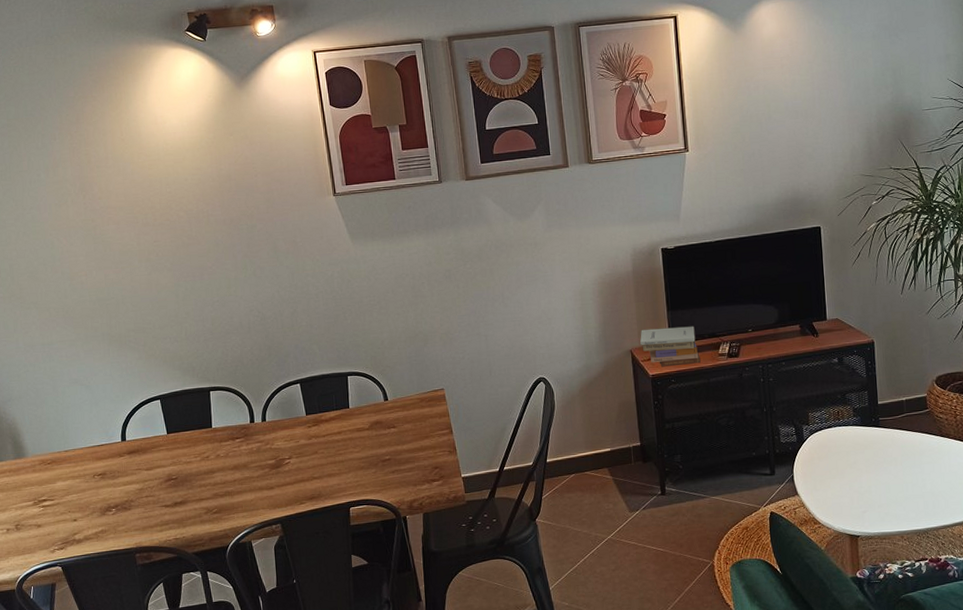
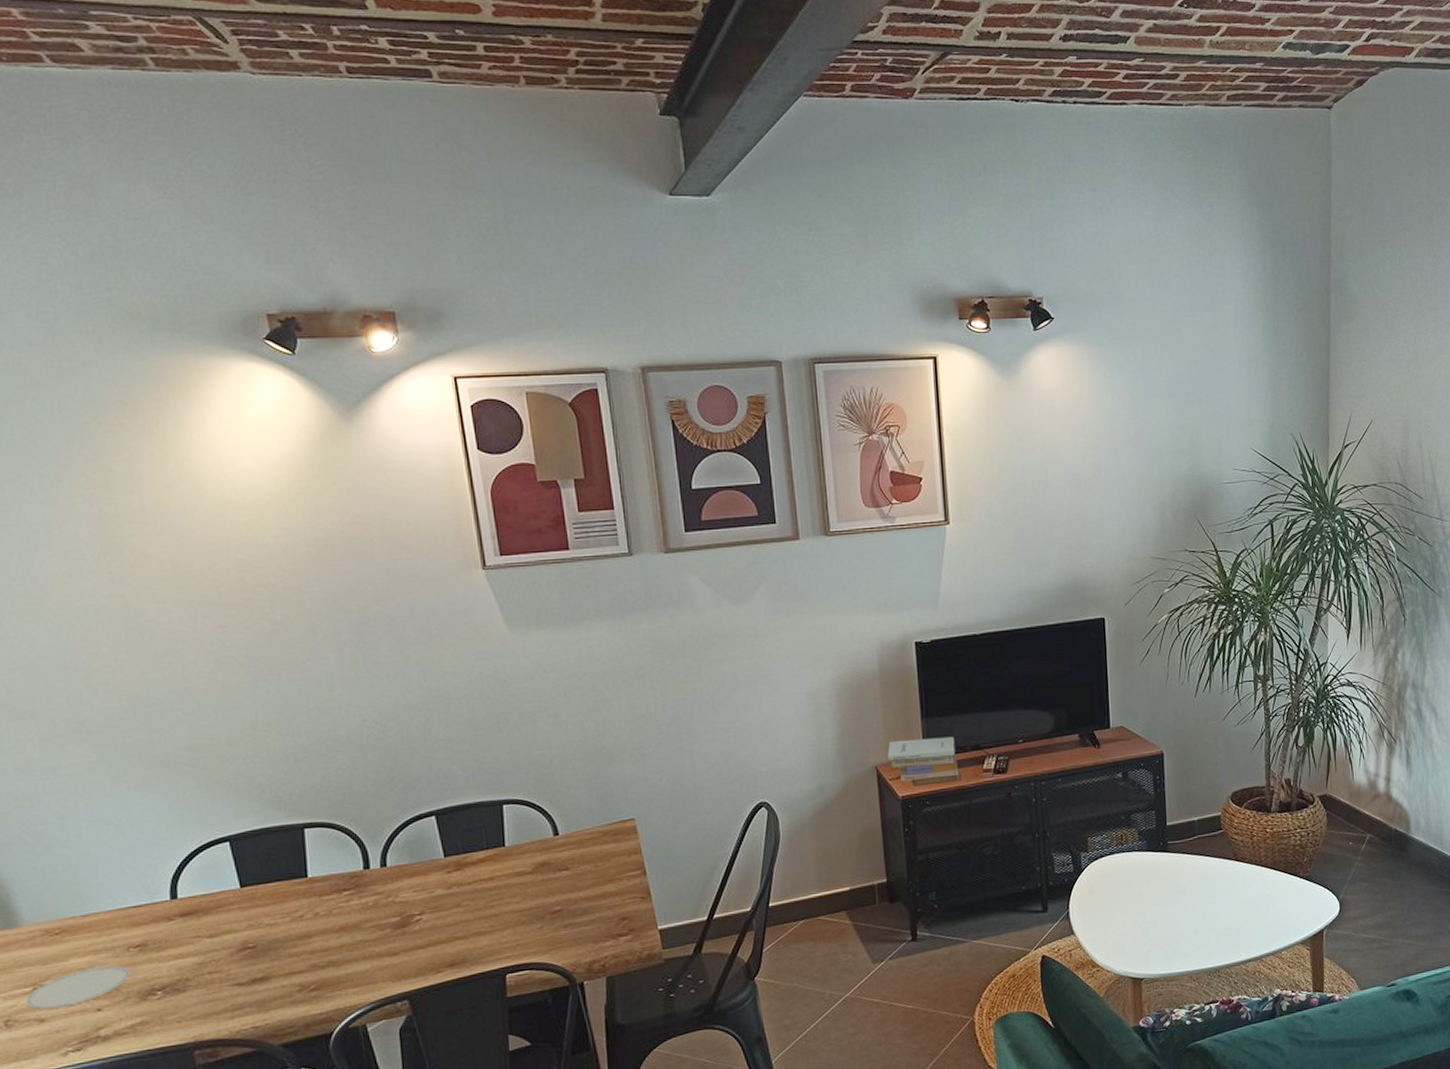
plate: none [28,488,95,518] -> present [25,965,130,1010]

